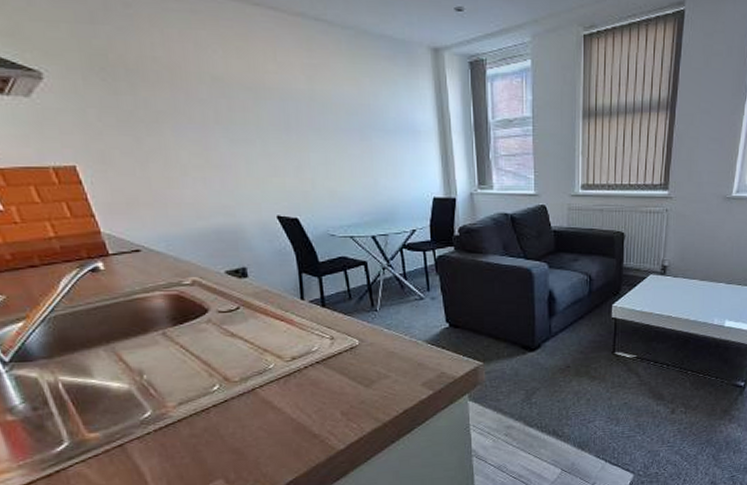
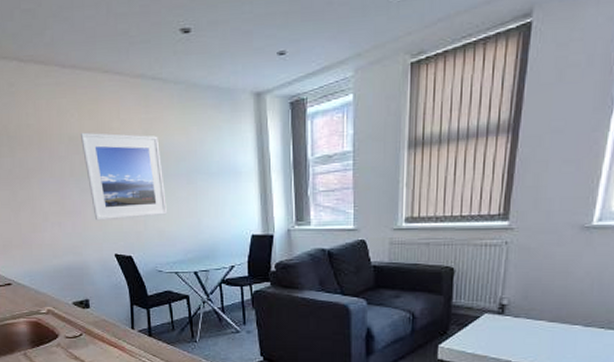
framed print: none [226,72,339,177] -> present [80,132,168,221]

